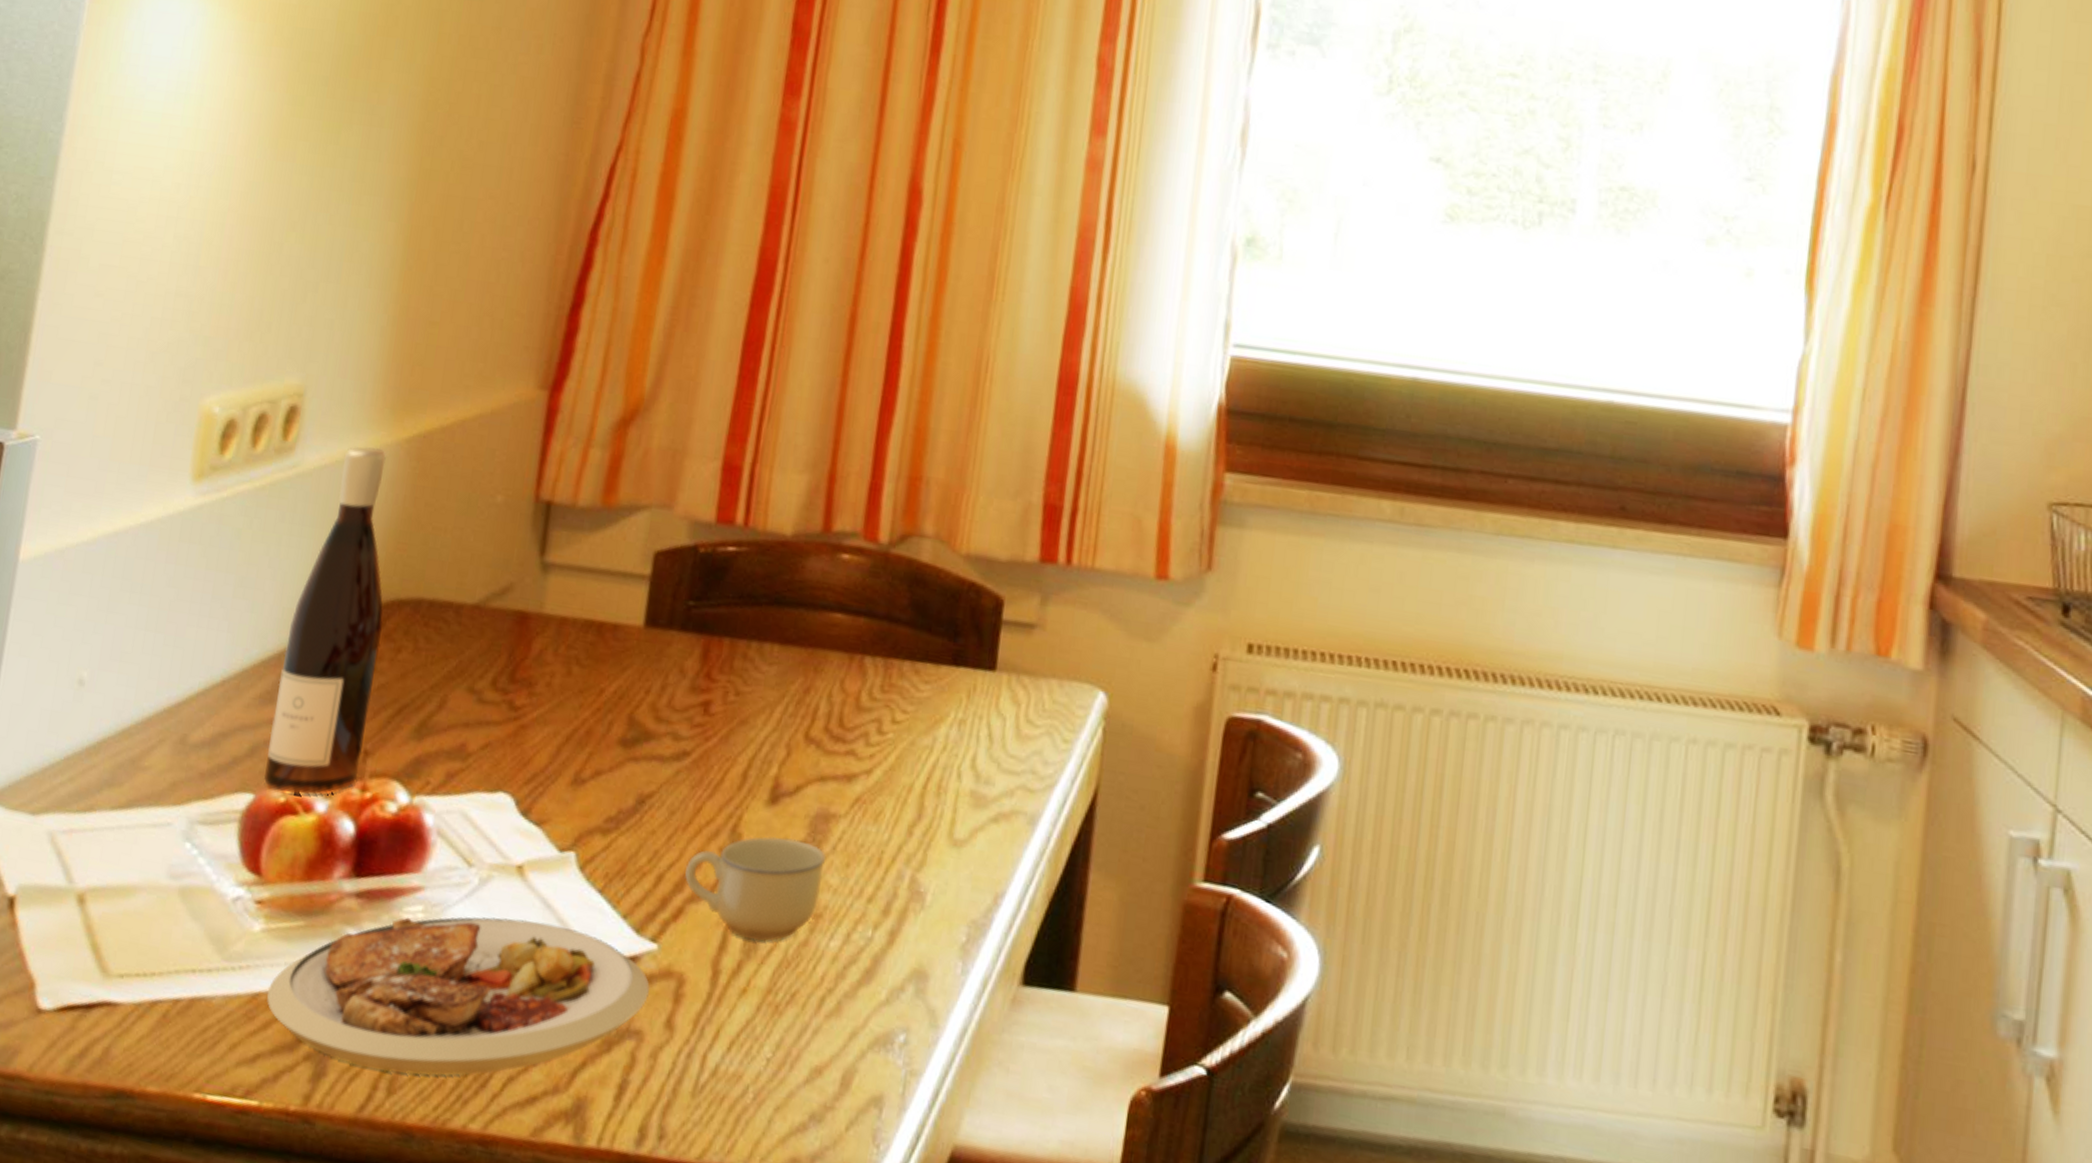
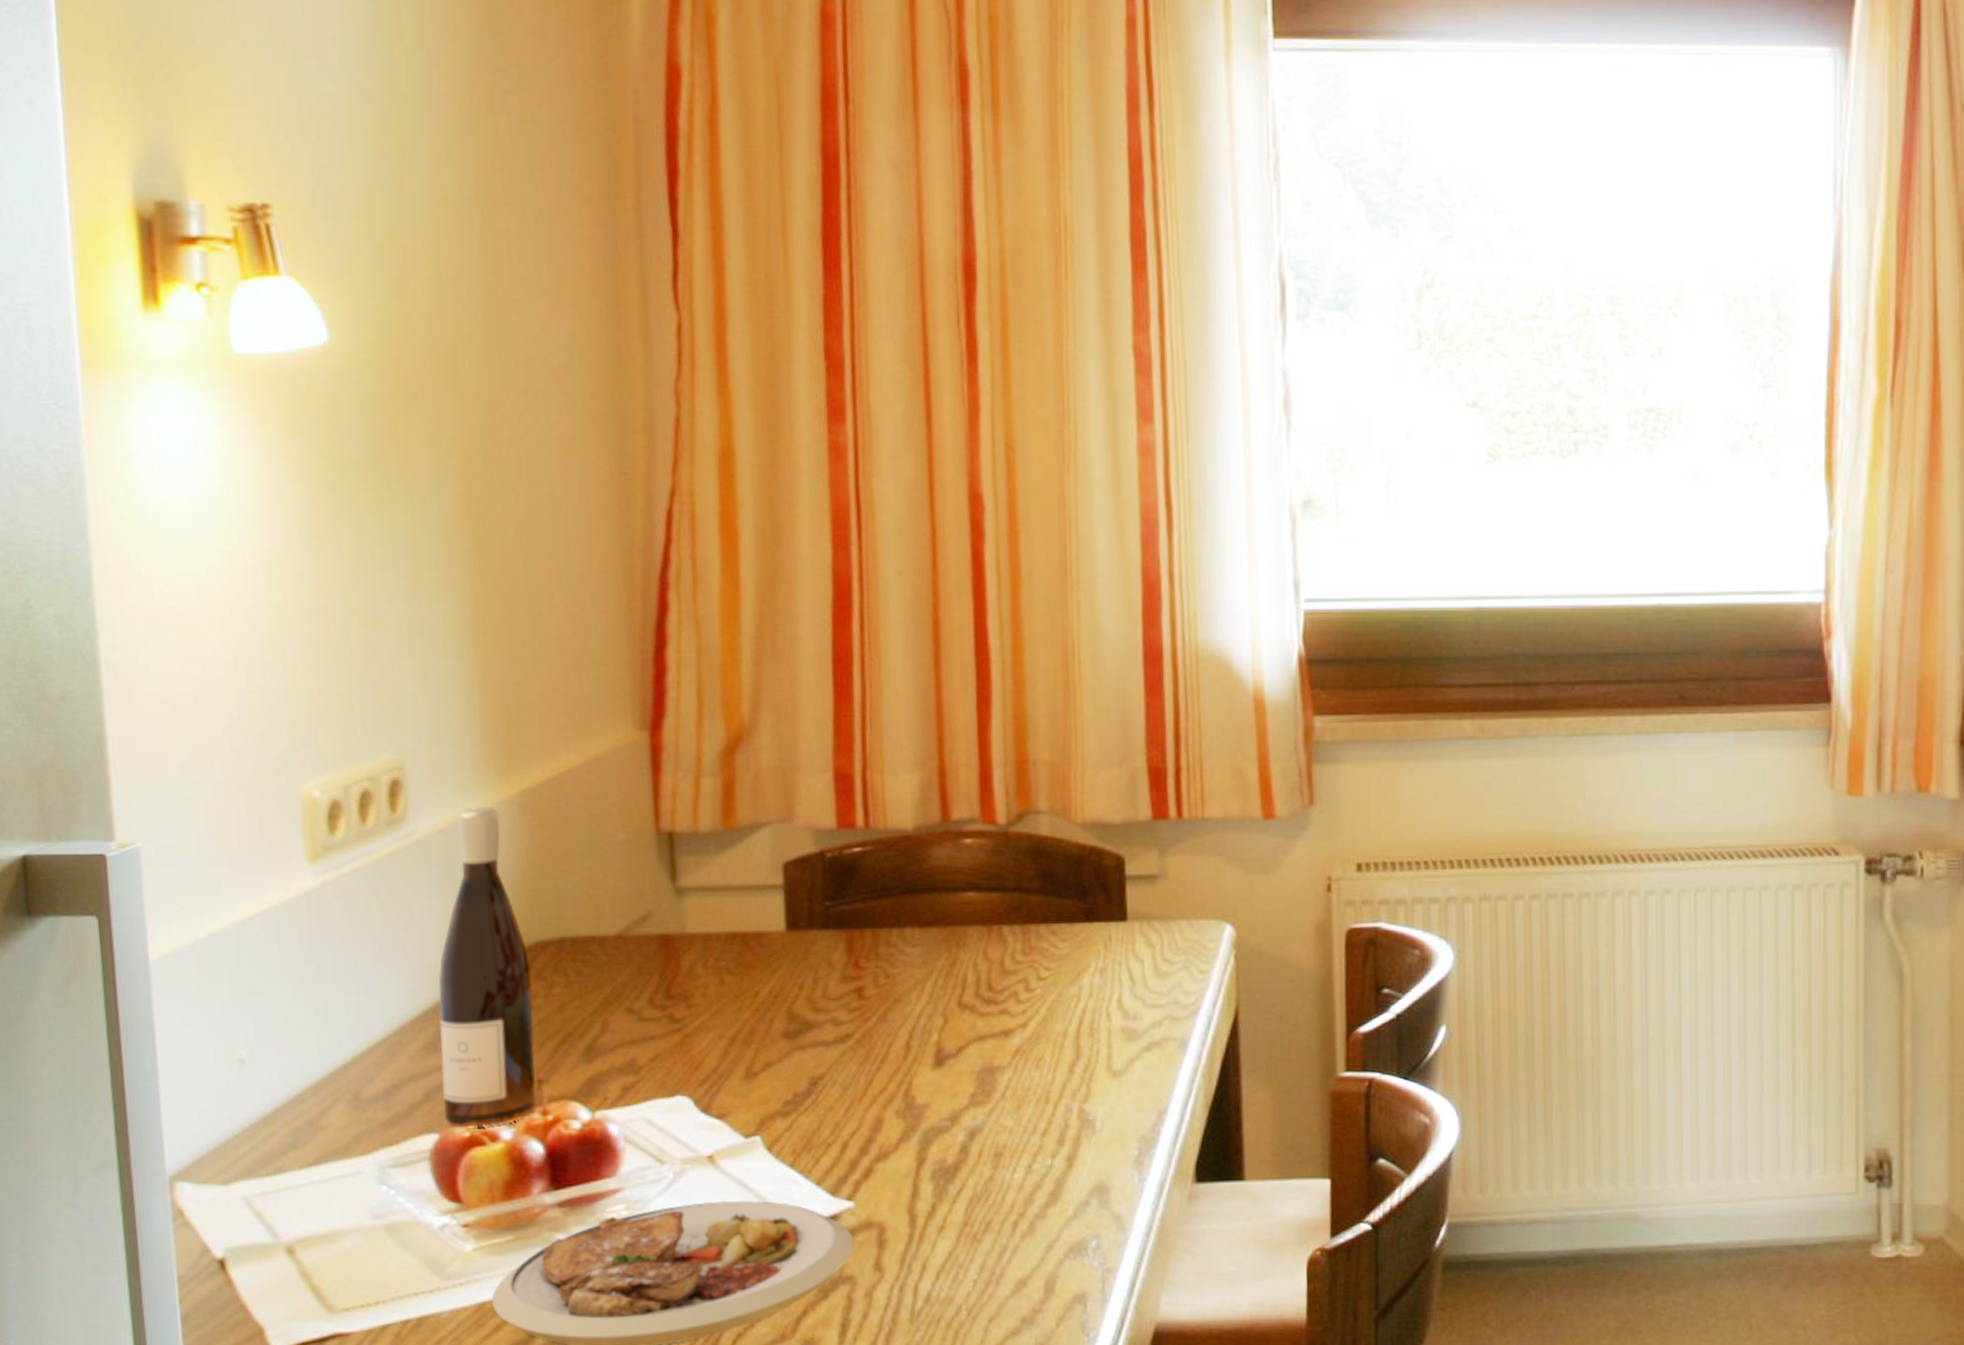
cup: present [685,836,827,941] -> none [866,1094,998,1184]

